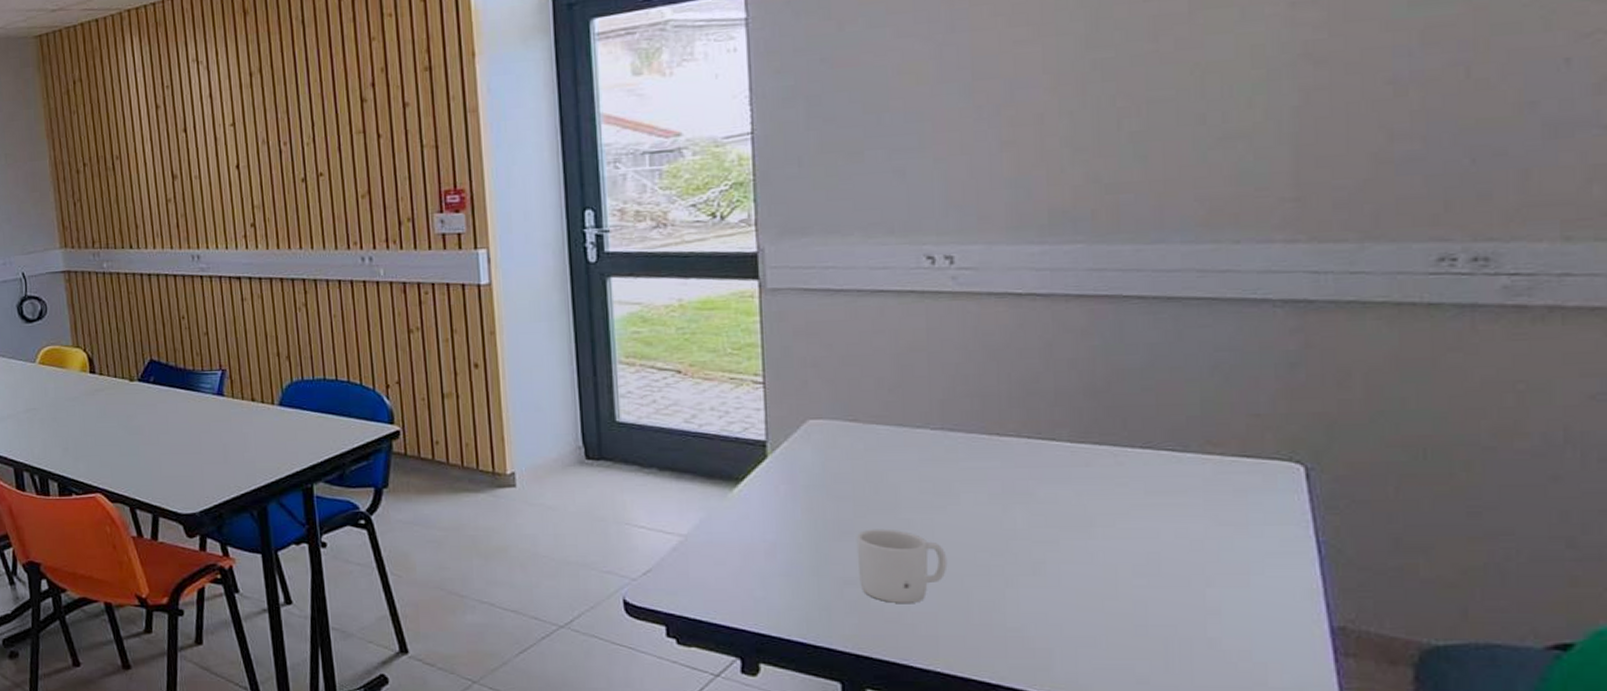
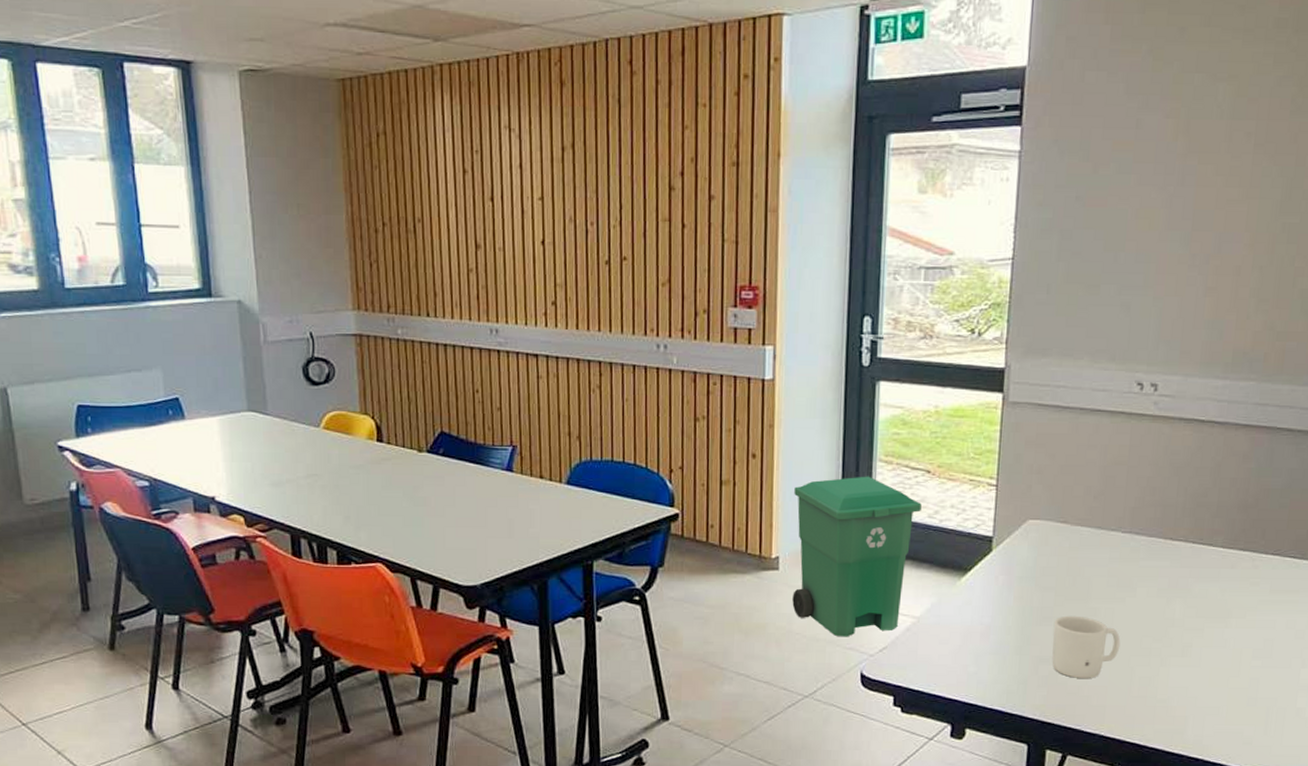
recycling bin: none [525,380,675,559] -> present [792,476,922,637]

